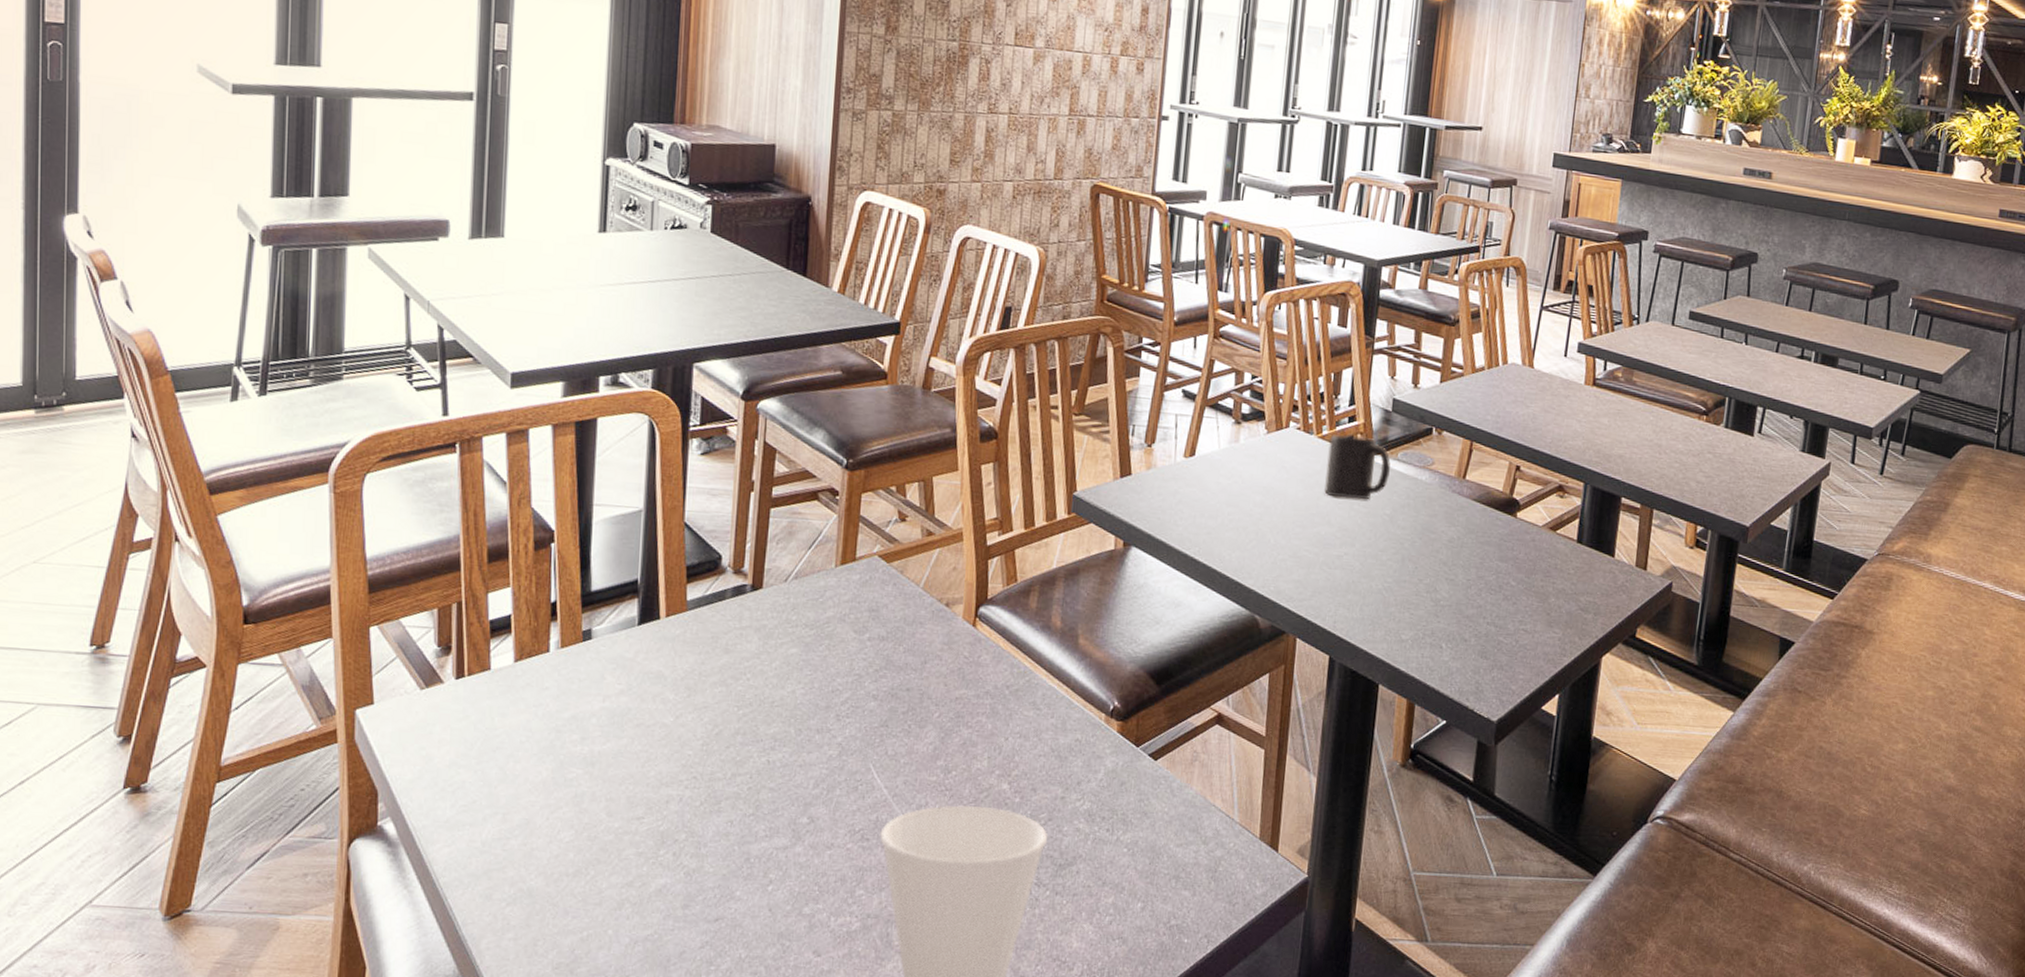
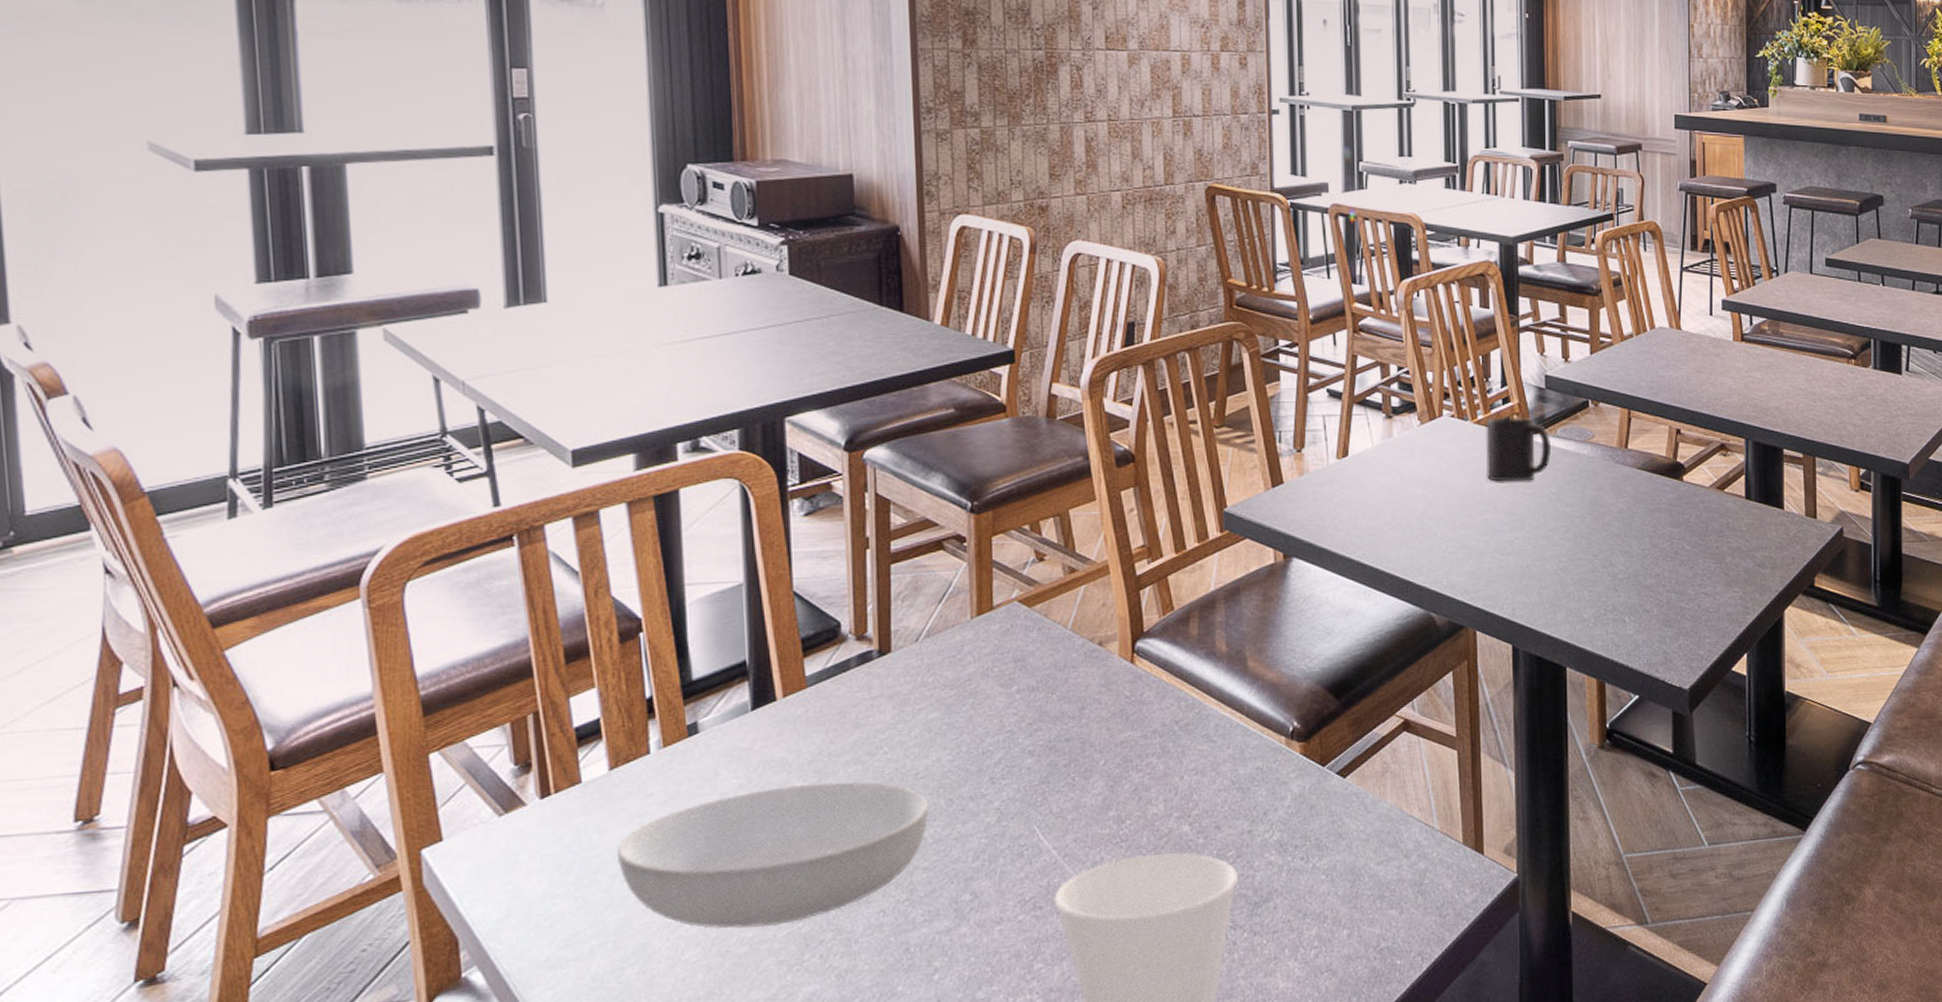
serving bowl: none [512,696,781,821] -> present [616,781,930,930]

